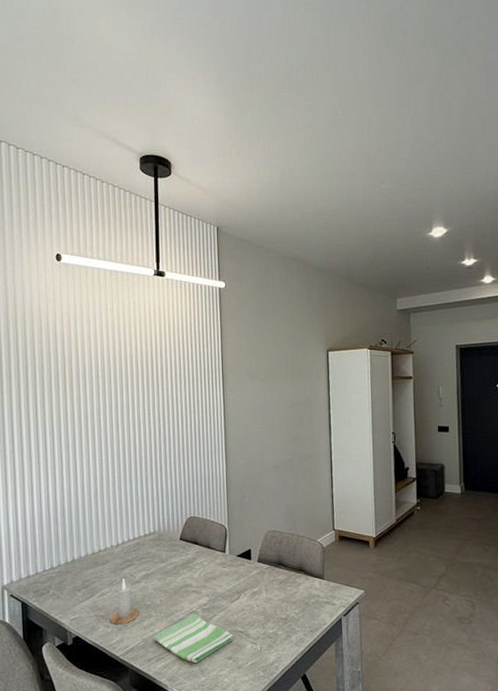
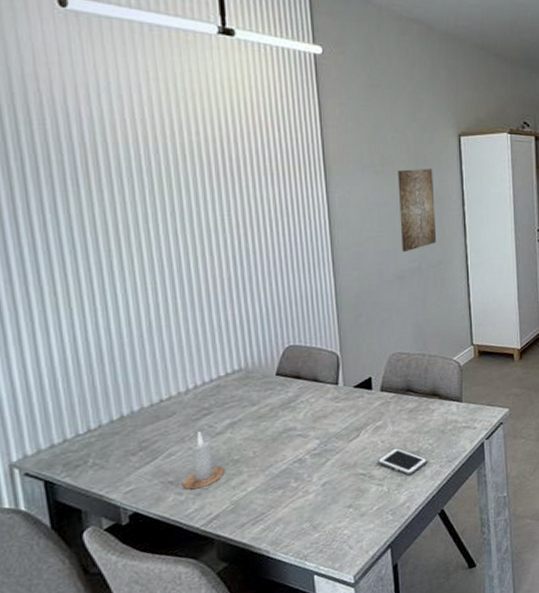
dish towel: present [153,613,234,663] -> none [246,461,354,519]
cell phone: none [253,613,294,639] -> present [378,448,428,476]
wall art: none [277,378,307,446] -> present [397,169,437,253]

